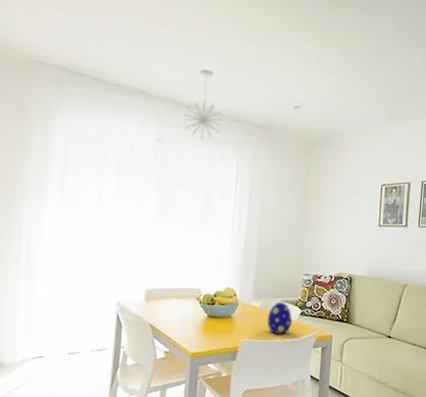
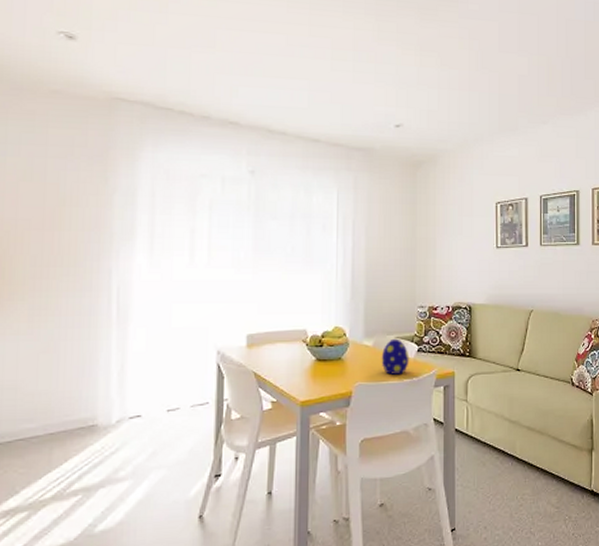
pendant light: present [184,69,222,140] -> none [277,93,318,168]

